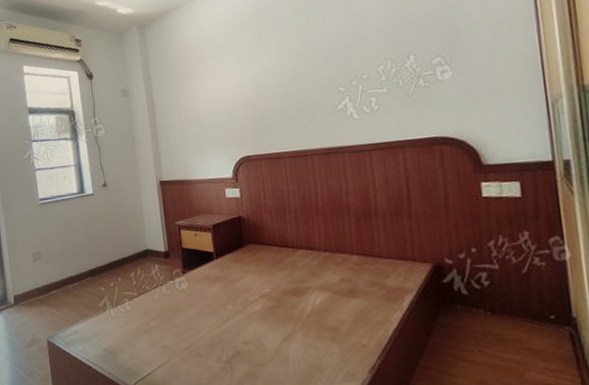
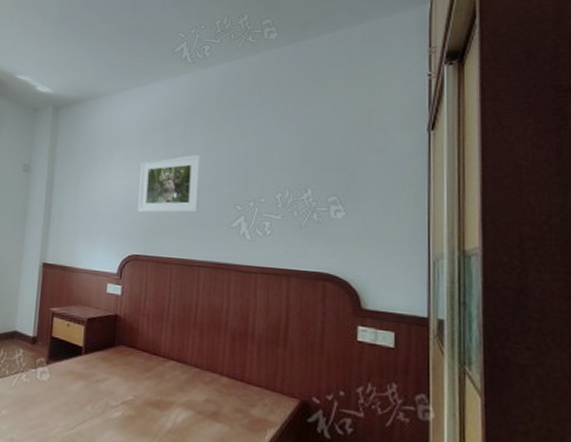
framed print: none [236,44,302,115] -> present [138,155,202,213]

